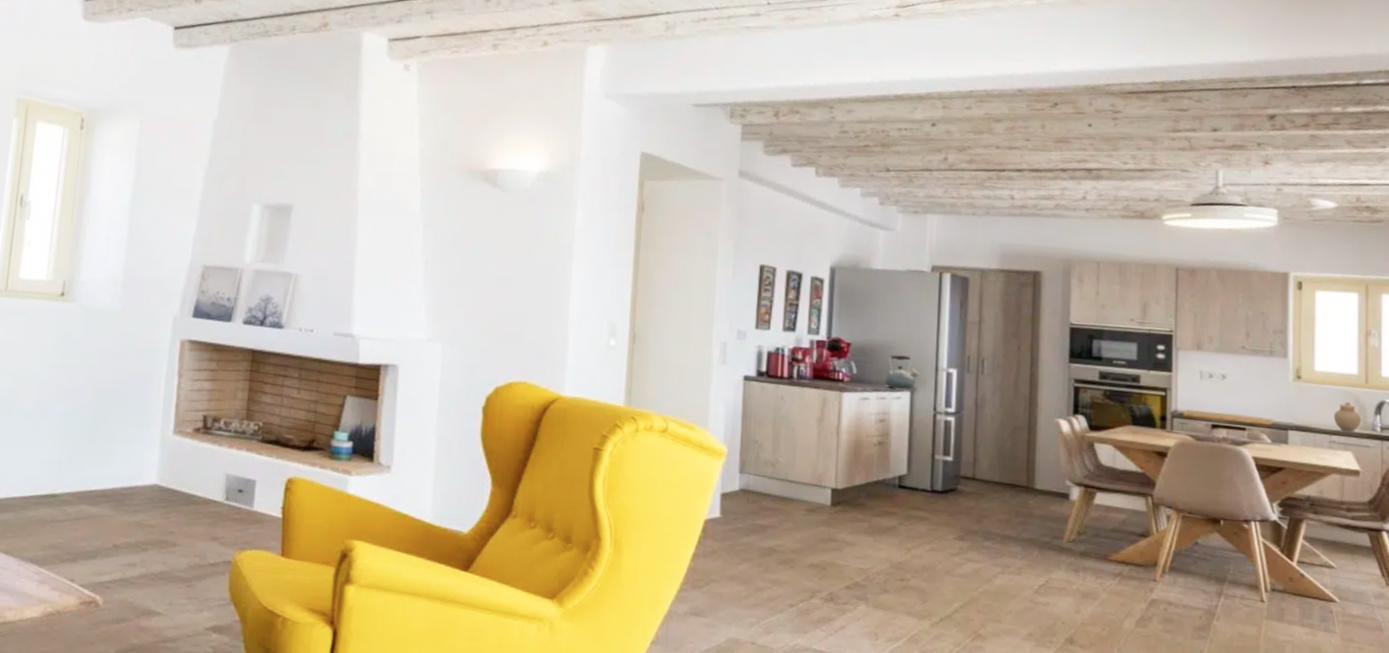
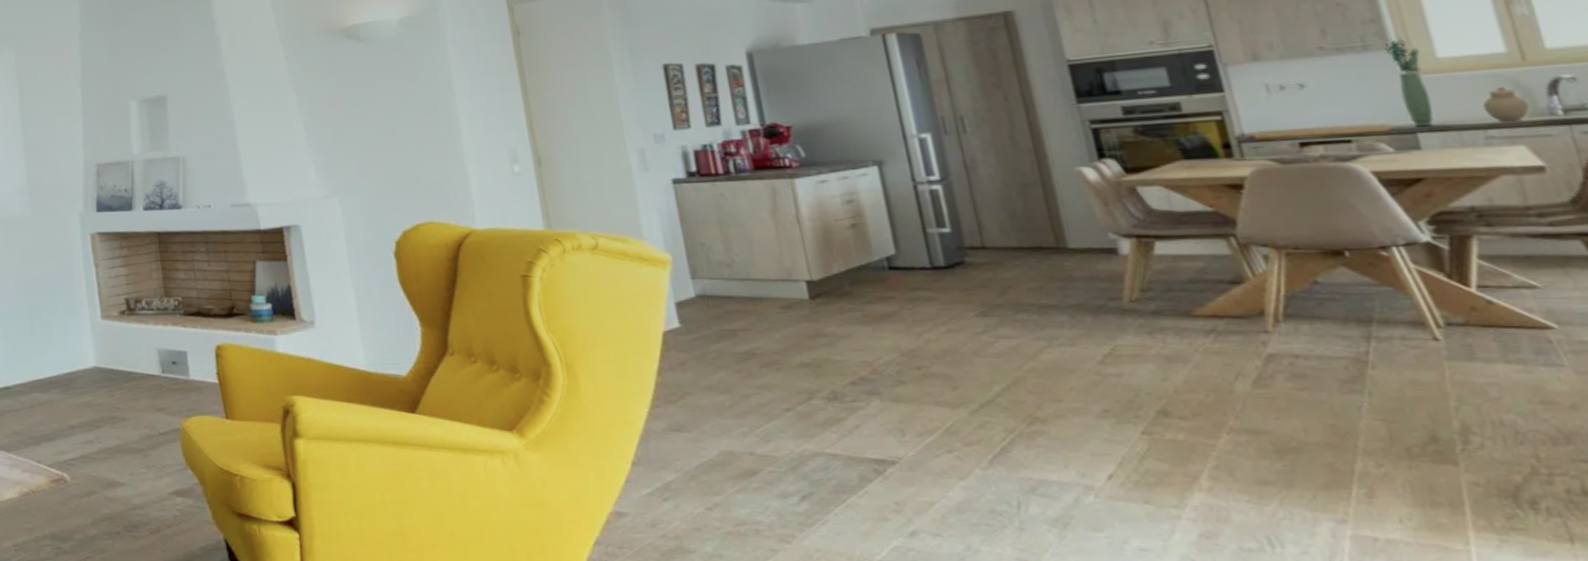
kettle: present [885,355,919,390] -> none [841,129,884,167]
vase: none [1284,348,1305,425] -> present [1385,37,1434,126]

